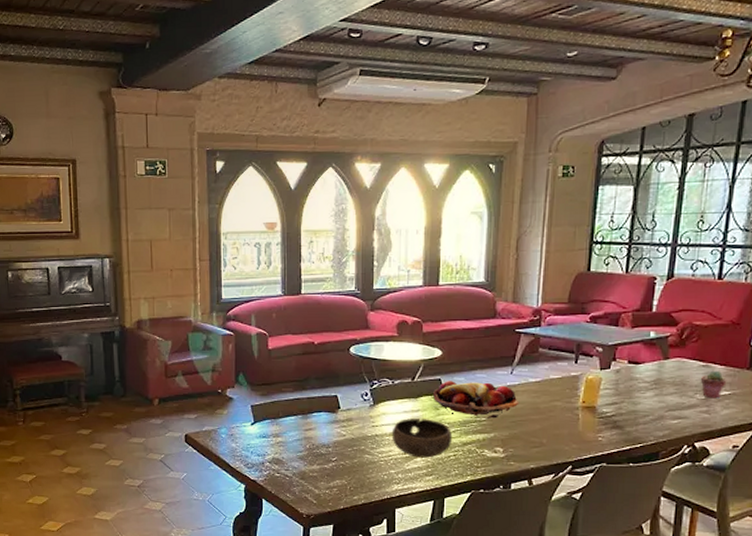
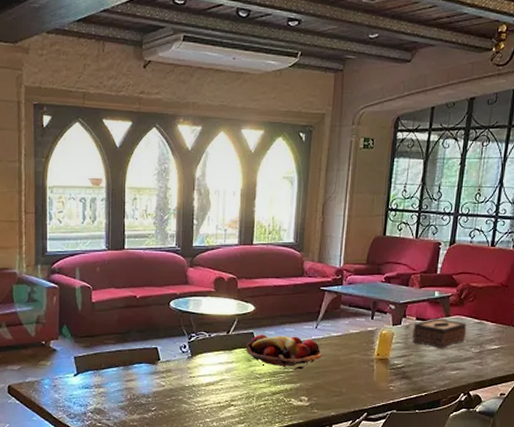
bowl: present [391,419,453,458] -> none [207,370,263,407]
tissue box: none [624,360,690,395] -> present [412,317,467,349]
potted succulent: present [700,370,727,399] -> none [475,327,497,352]

